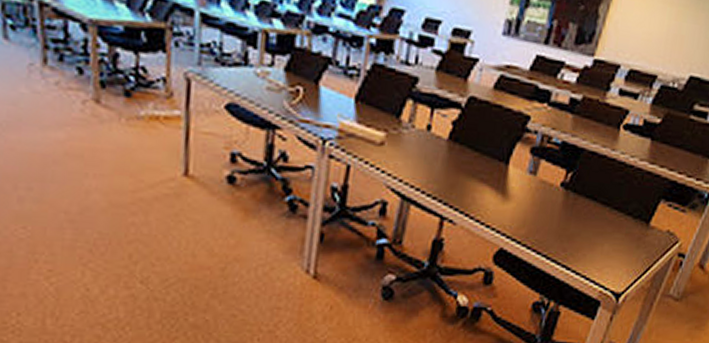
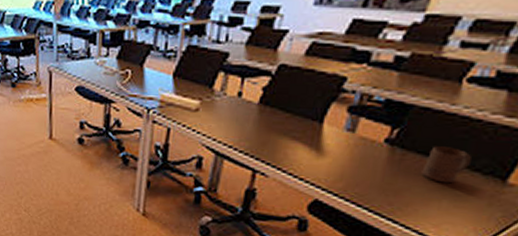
cup: none [589,190,626,228] -> present [421,146,472,184]

